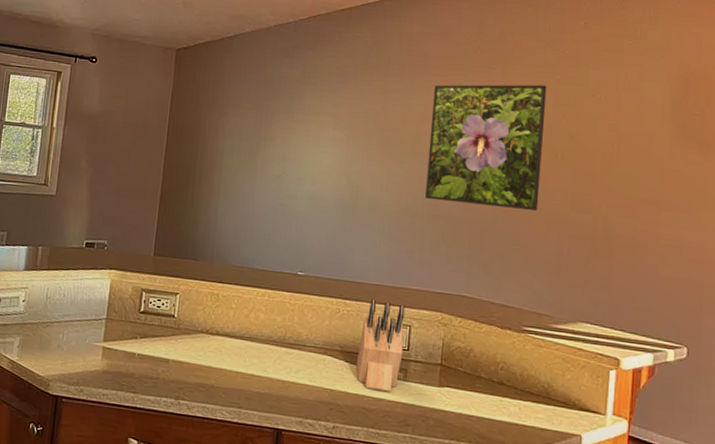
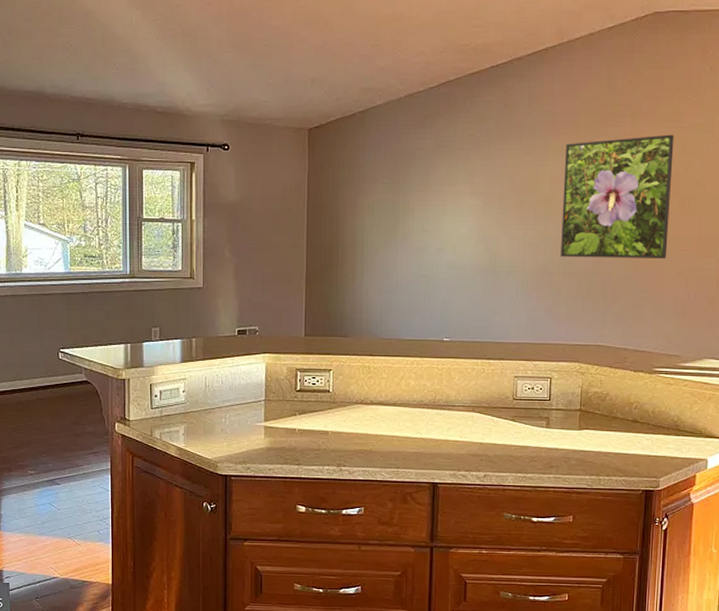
knife block: present [355,299,405,391] -> none [502,357,545,439]

